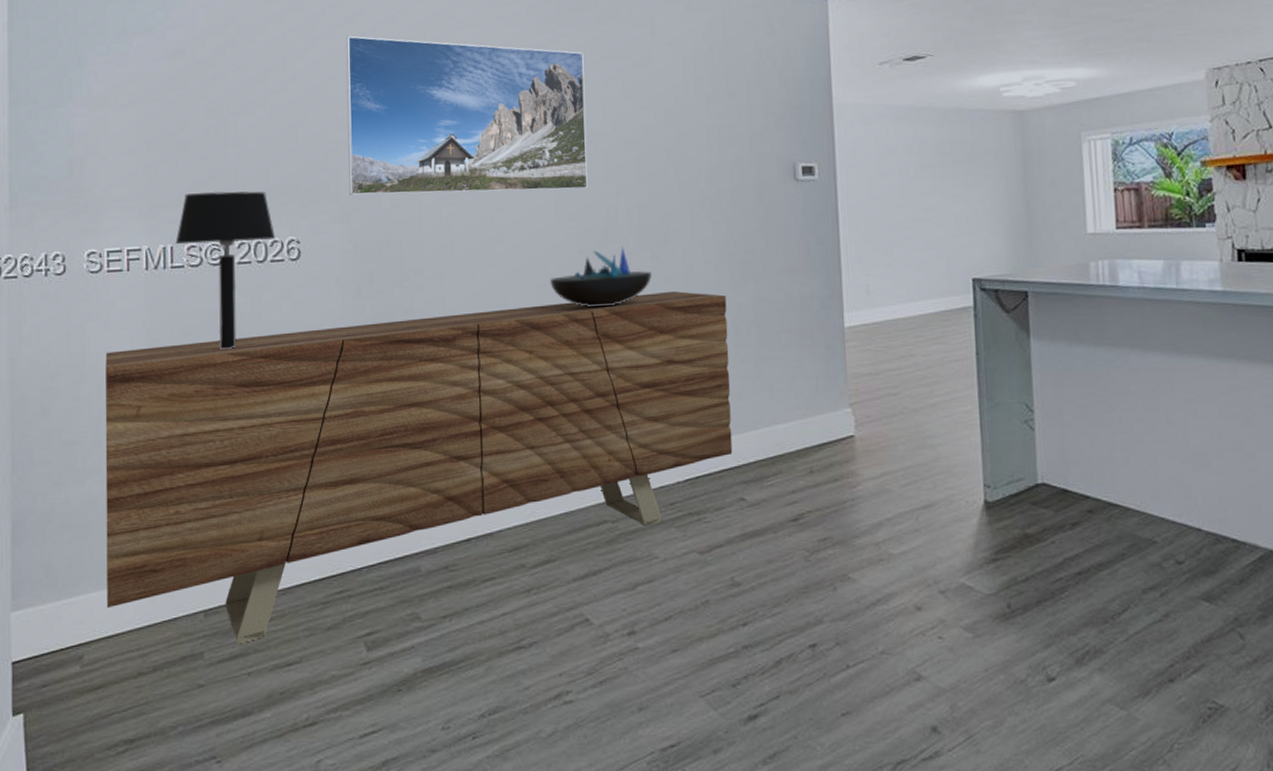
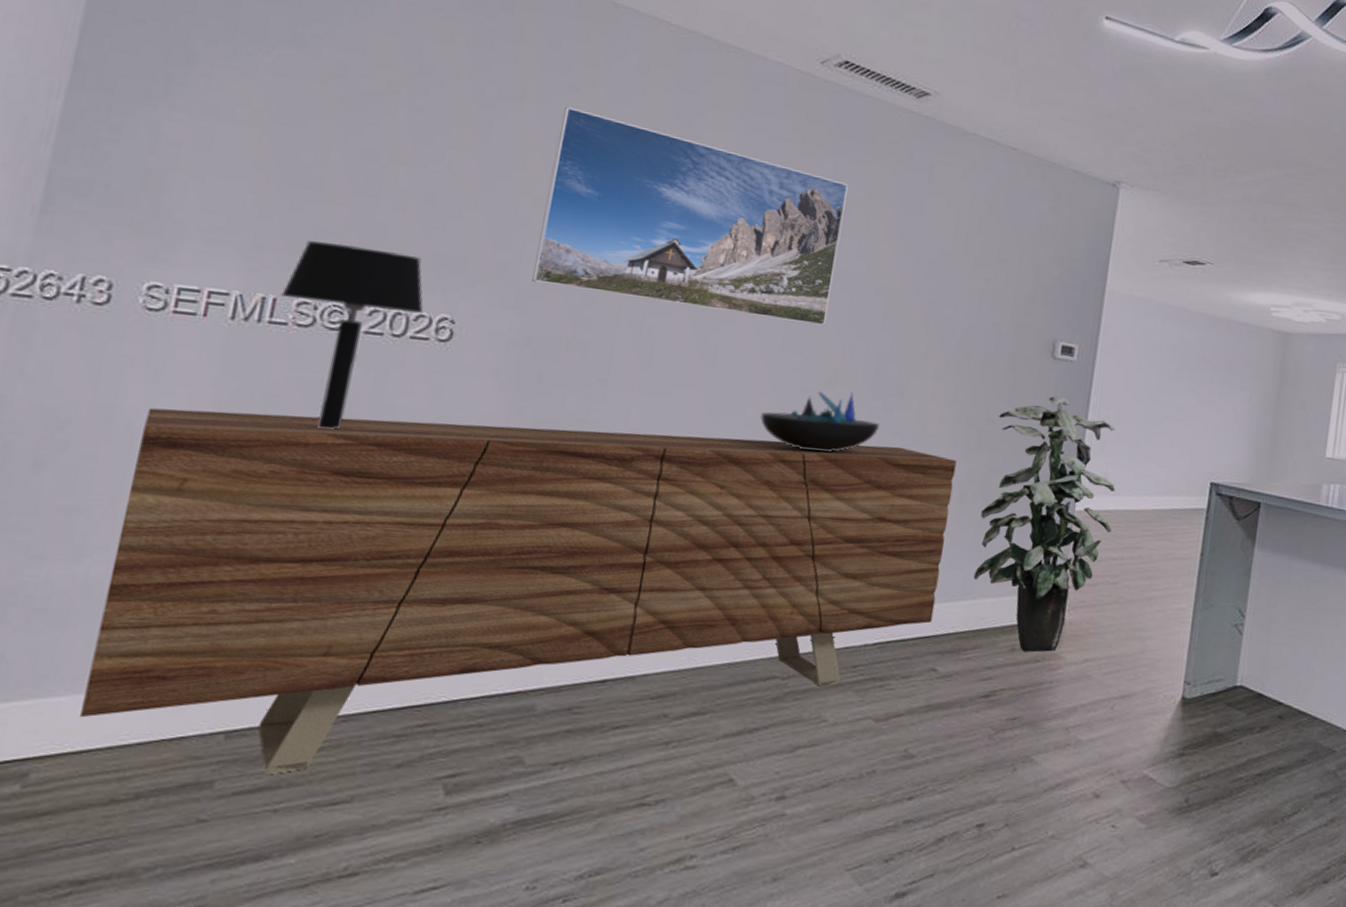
indoor plant: none [756,217,883,473] -> present [973,396,1116,653]

